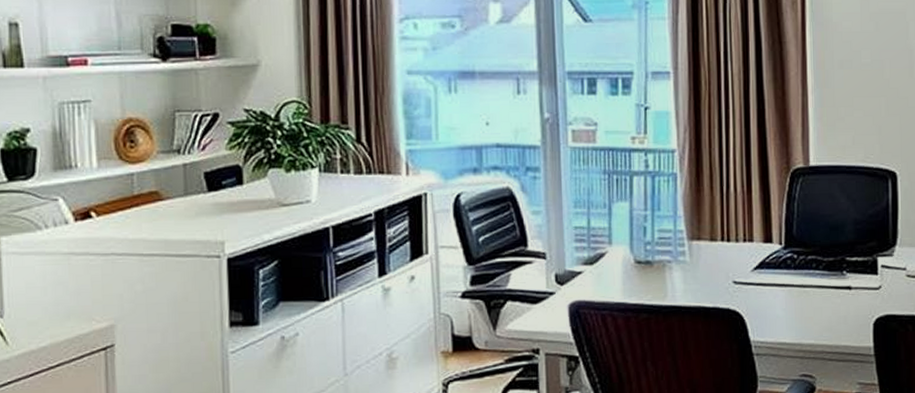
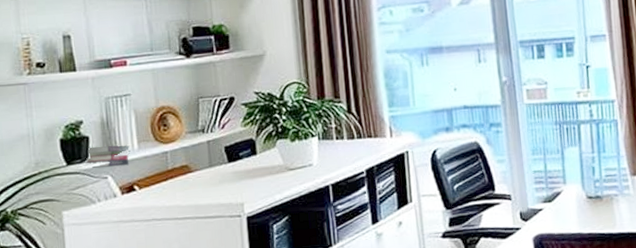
books: none [28,161,88,188] -> present [83,145,131,169]

